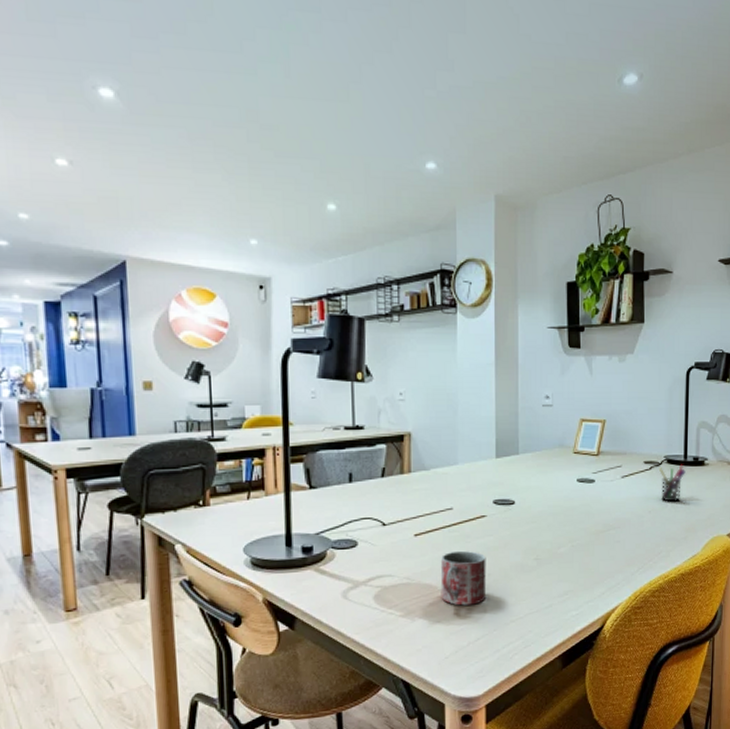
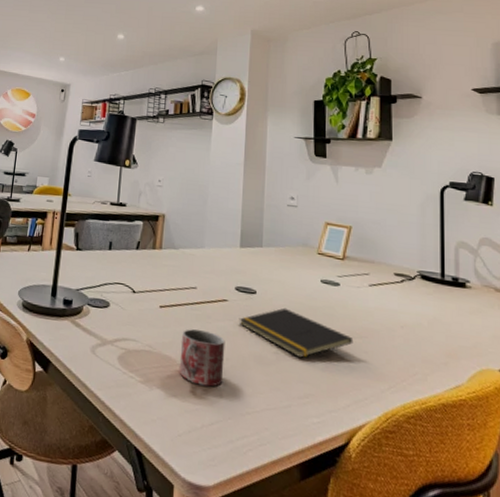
notepad: none [499,513,608,559] -> present [239,307,354,358]
pen holder: present [658,464,686,503] -> none [411,282,443,323]

